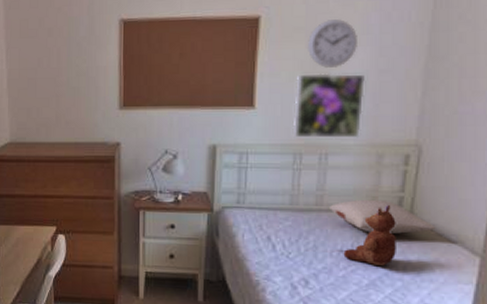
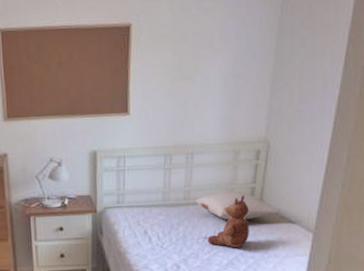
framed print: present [292,73,366,138] -> none [163,78,225,139]
wall clock: present [306,19,357,68] -> none [173,26,217,74]

